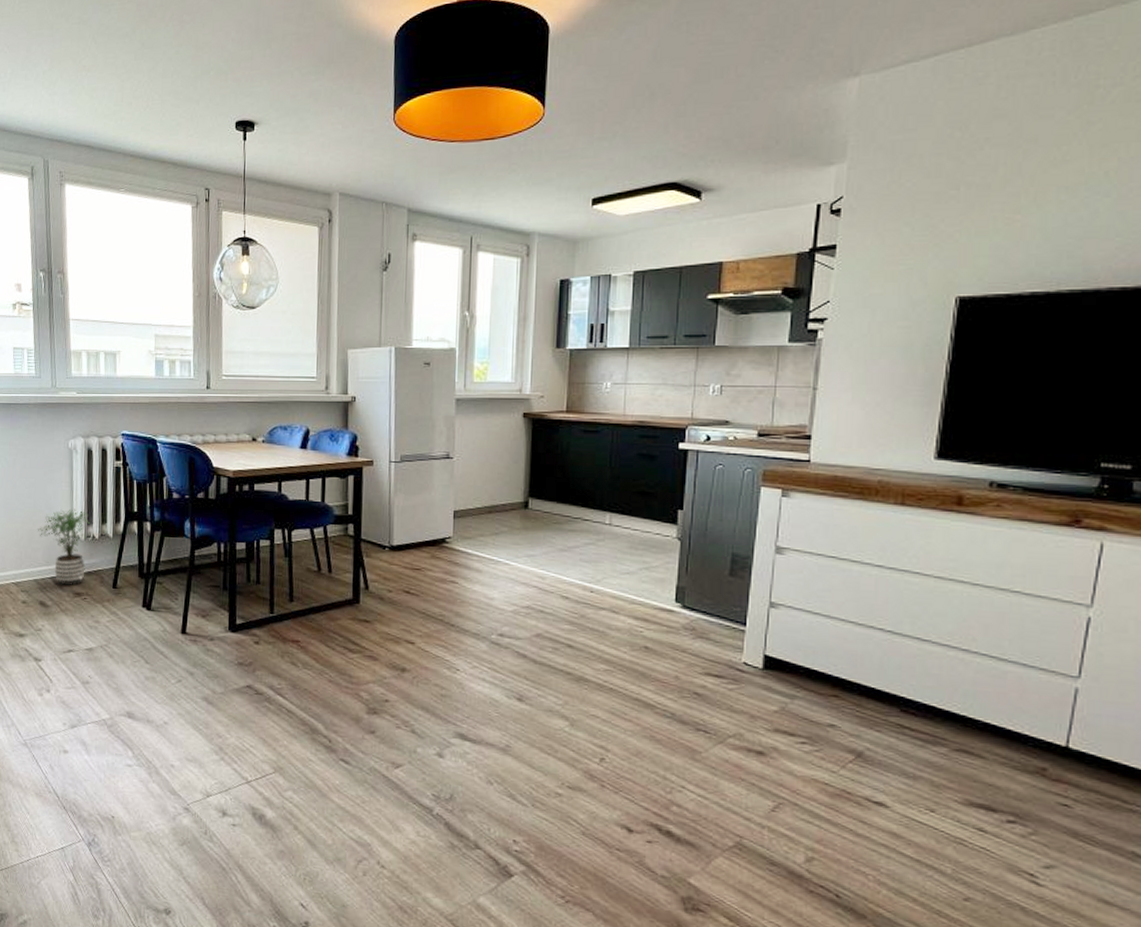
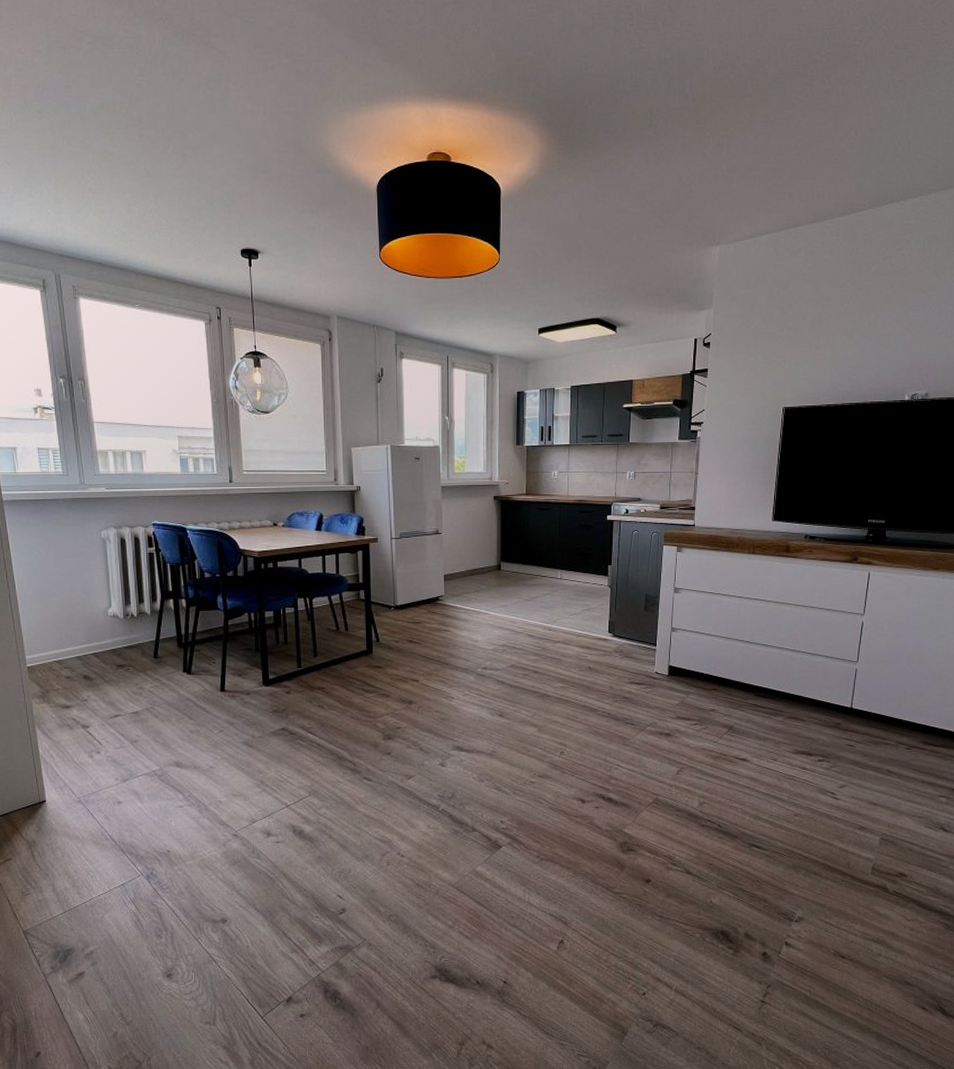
potted plant: present [38,508,90,586] -> none [77,591,127,660]

